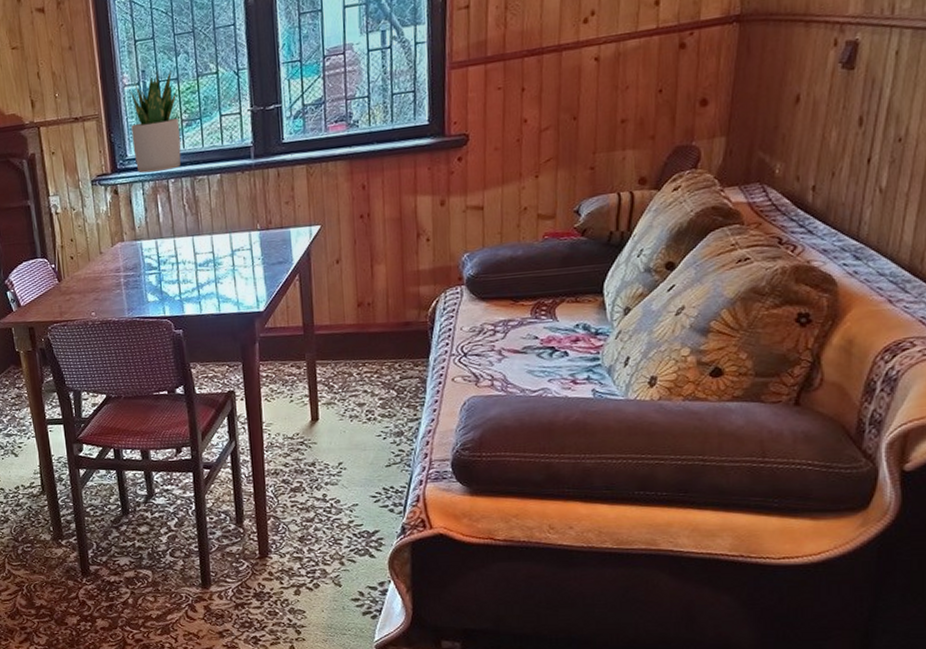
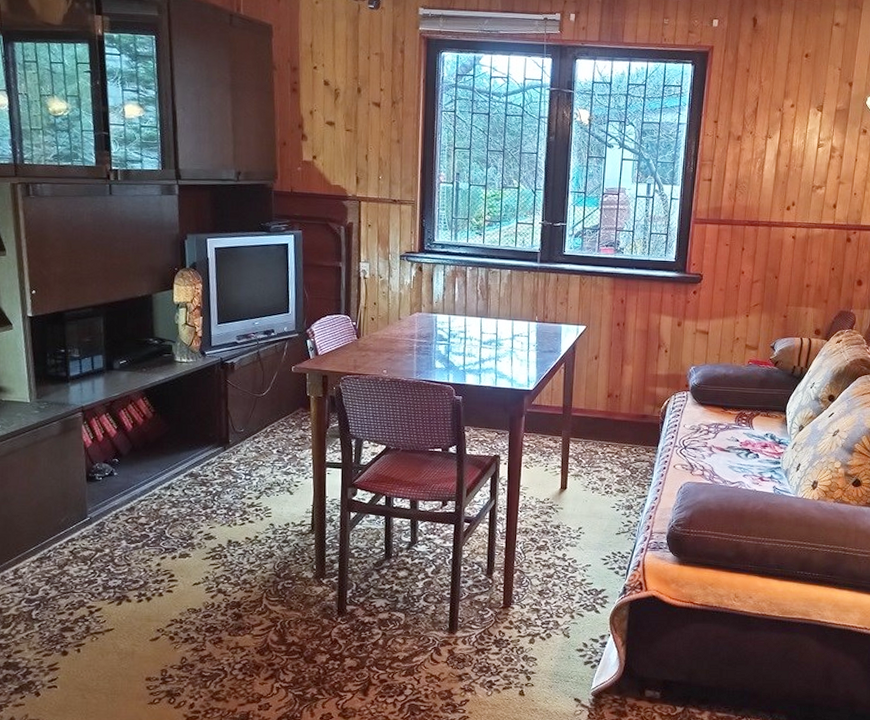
planter: present [129,70,182,174] -> none [440,176,484,259]

